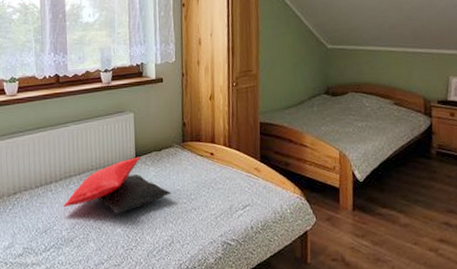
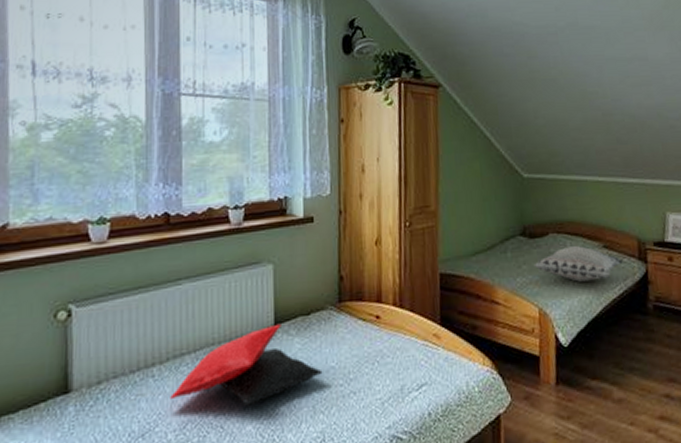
decorative pillow: none [335,102,412,131] -> present [533,245,624,282]

